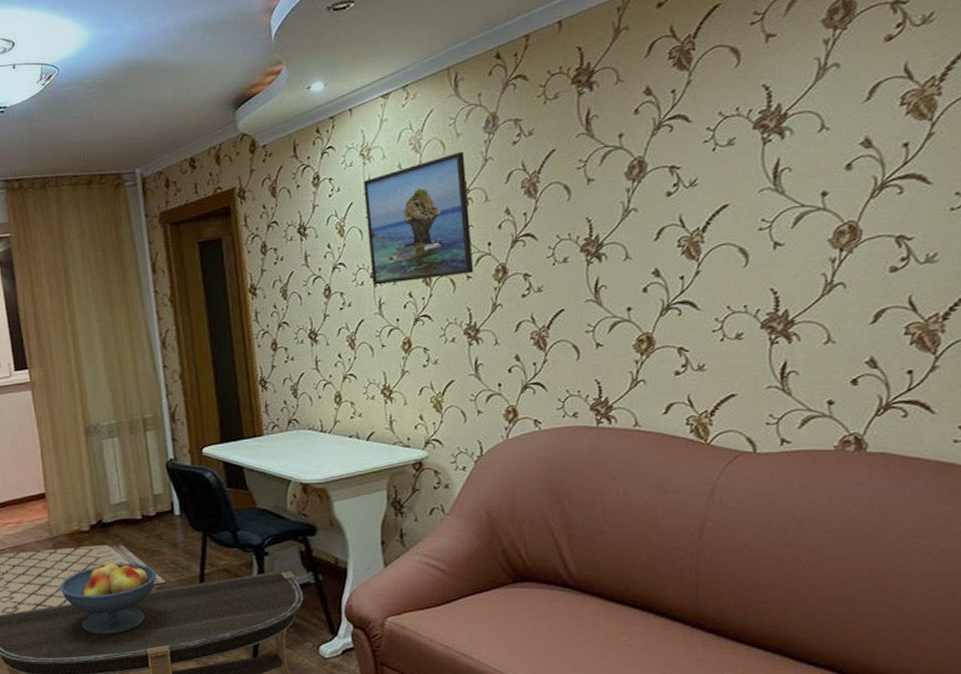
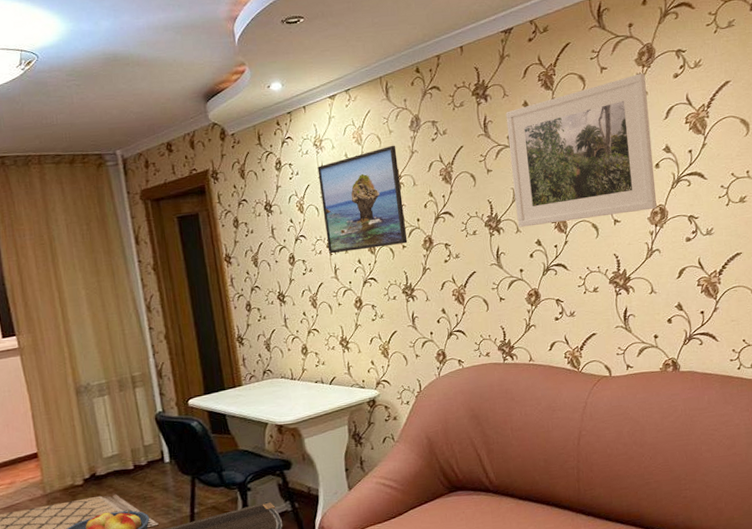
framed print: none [618,38,844,253] -> present [505,73,657,228]

